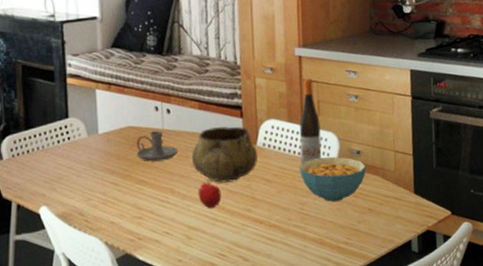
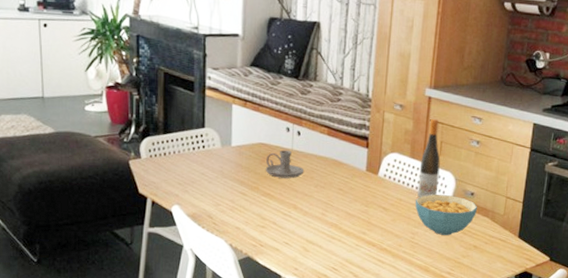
decorative bowl: present [191,126,258,183] -> none [315,154,379,206]
apple: present [198,179,221,209] -> none [318,200,340,227]

